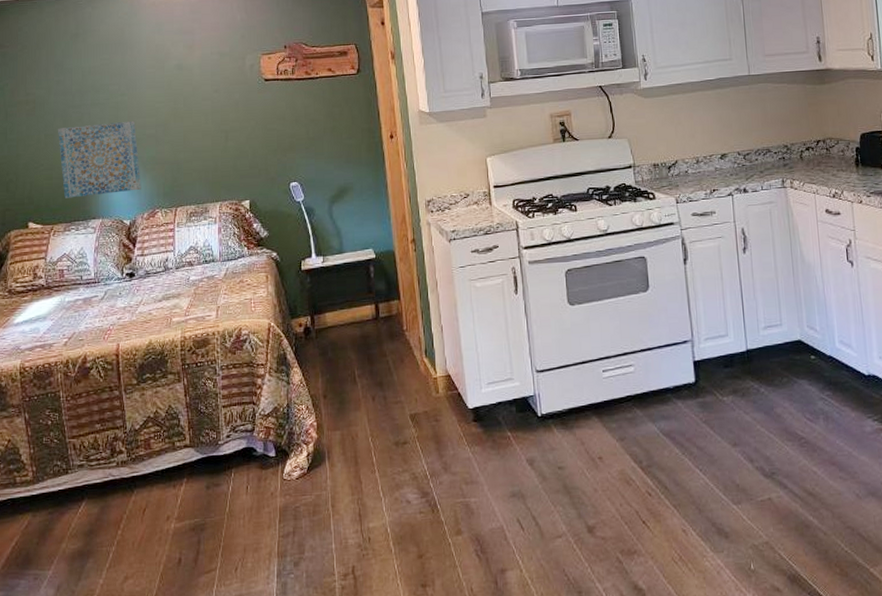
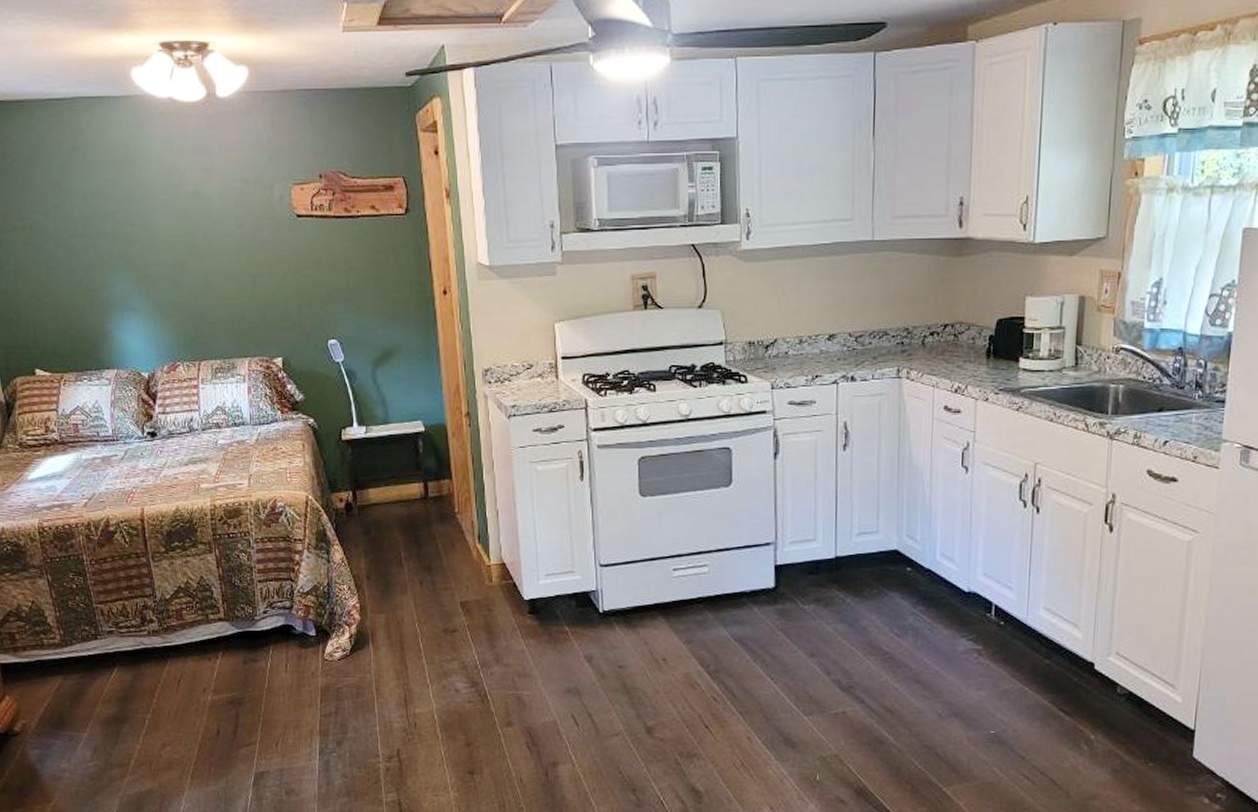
wall art: present [58,120,141,198] -> none [60,256,159,344]

